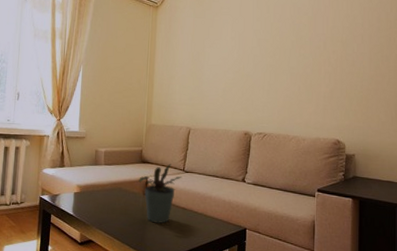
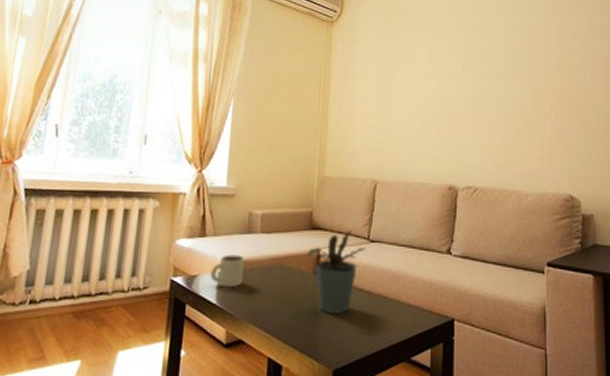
mug: none [68,180,92,204] -> present [210,254,244,288]

